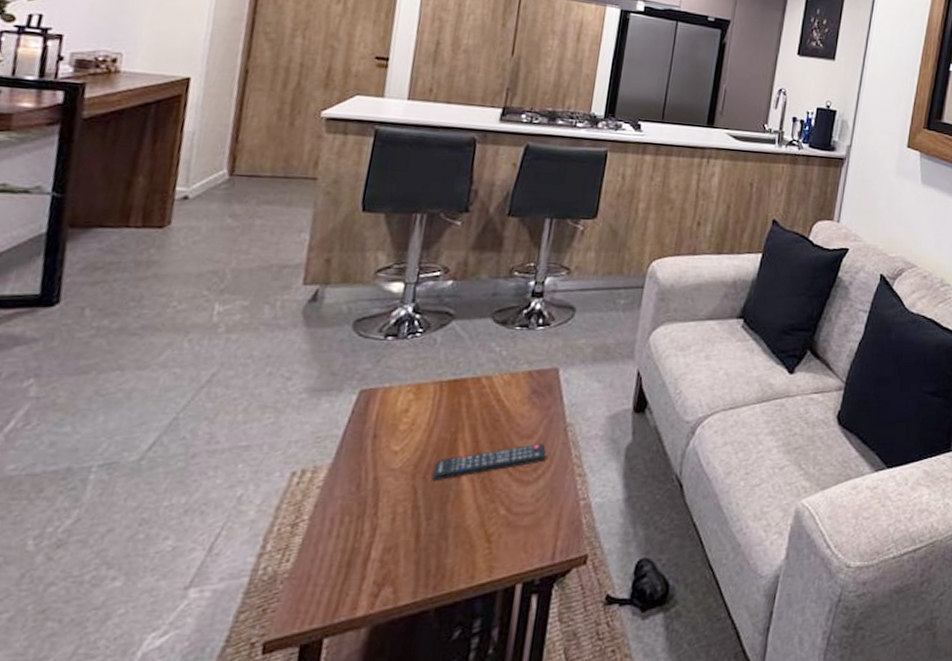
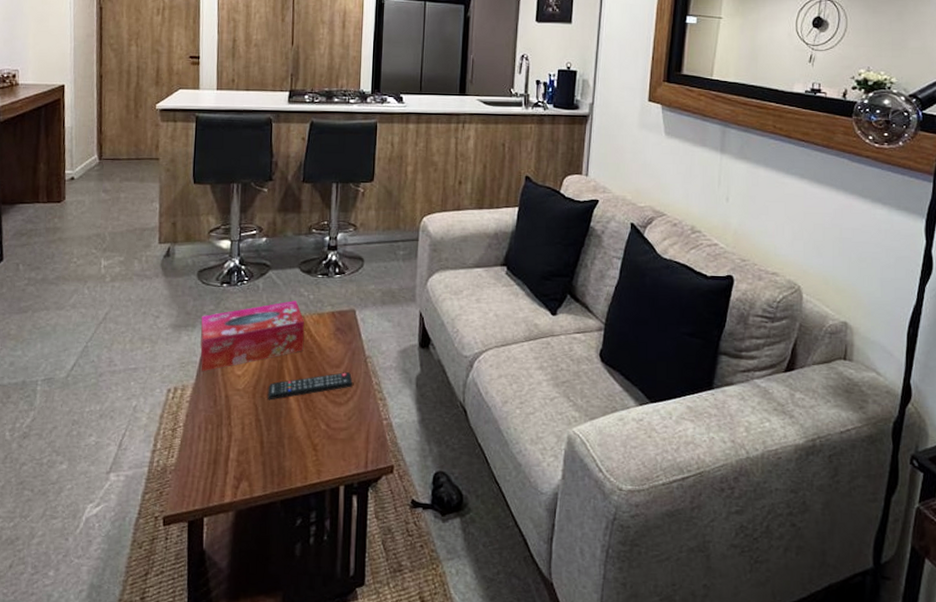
tissue box: none [344,357,493,449] -> present [200,300,305,372]

